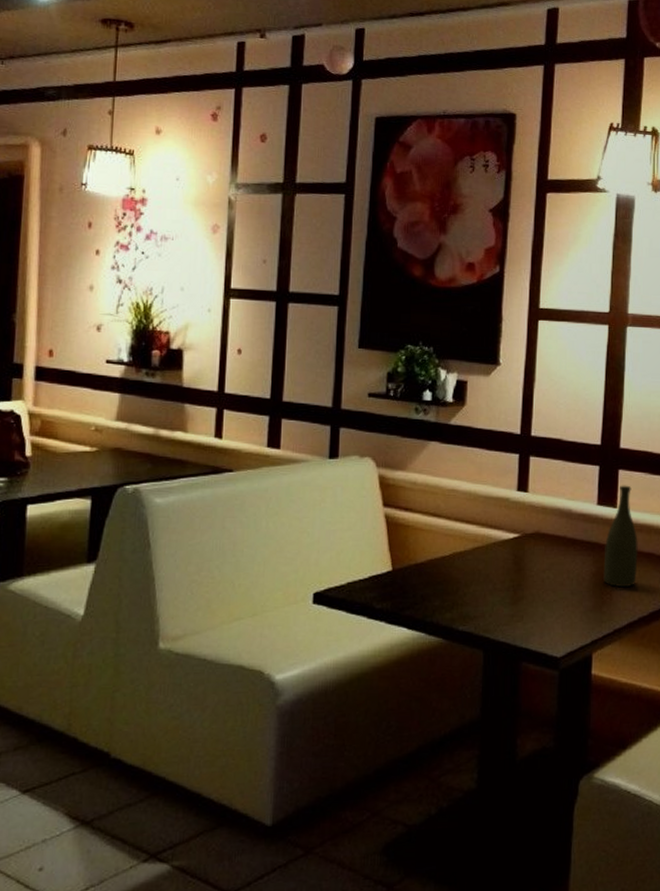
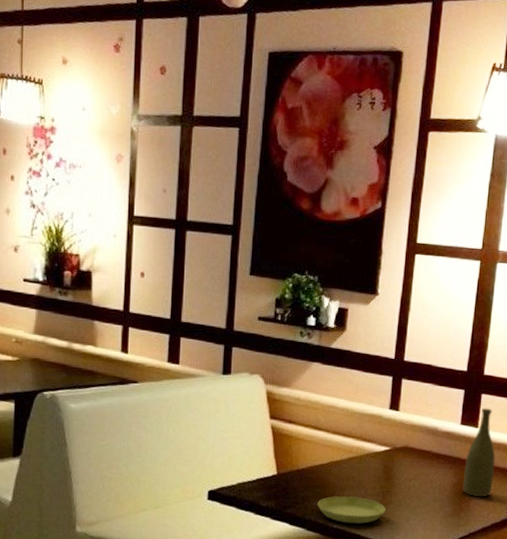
saucer: none [439,593,518,625] -> present [317,496,386,524]

